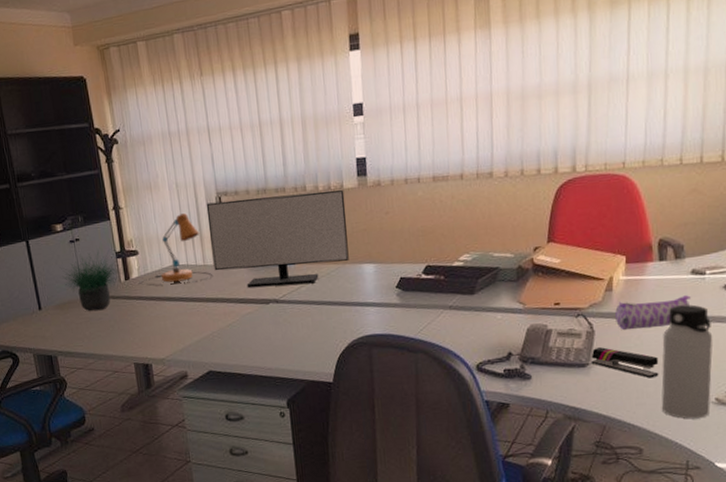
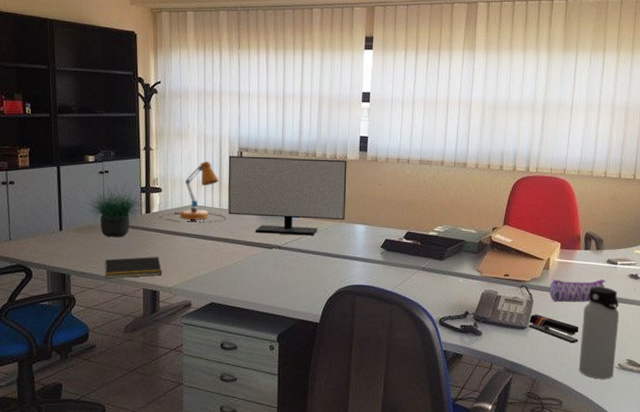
notepad: none [90,326,151,356] -> present [104,256,162,279]

